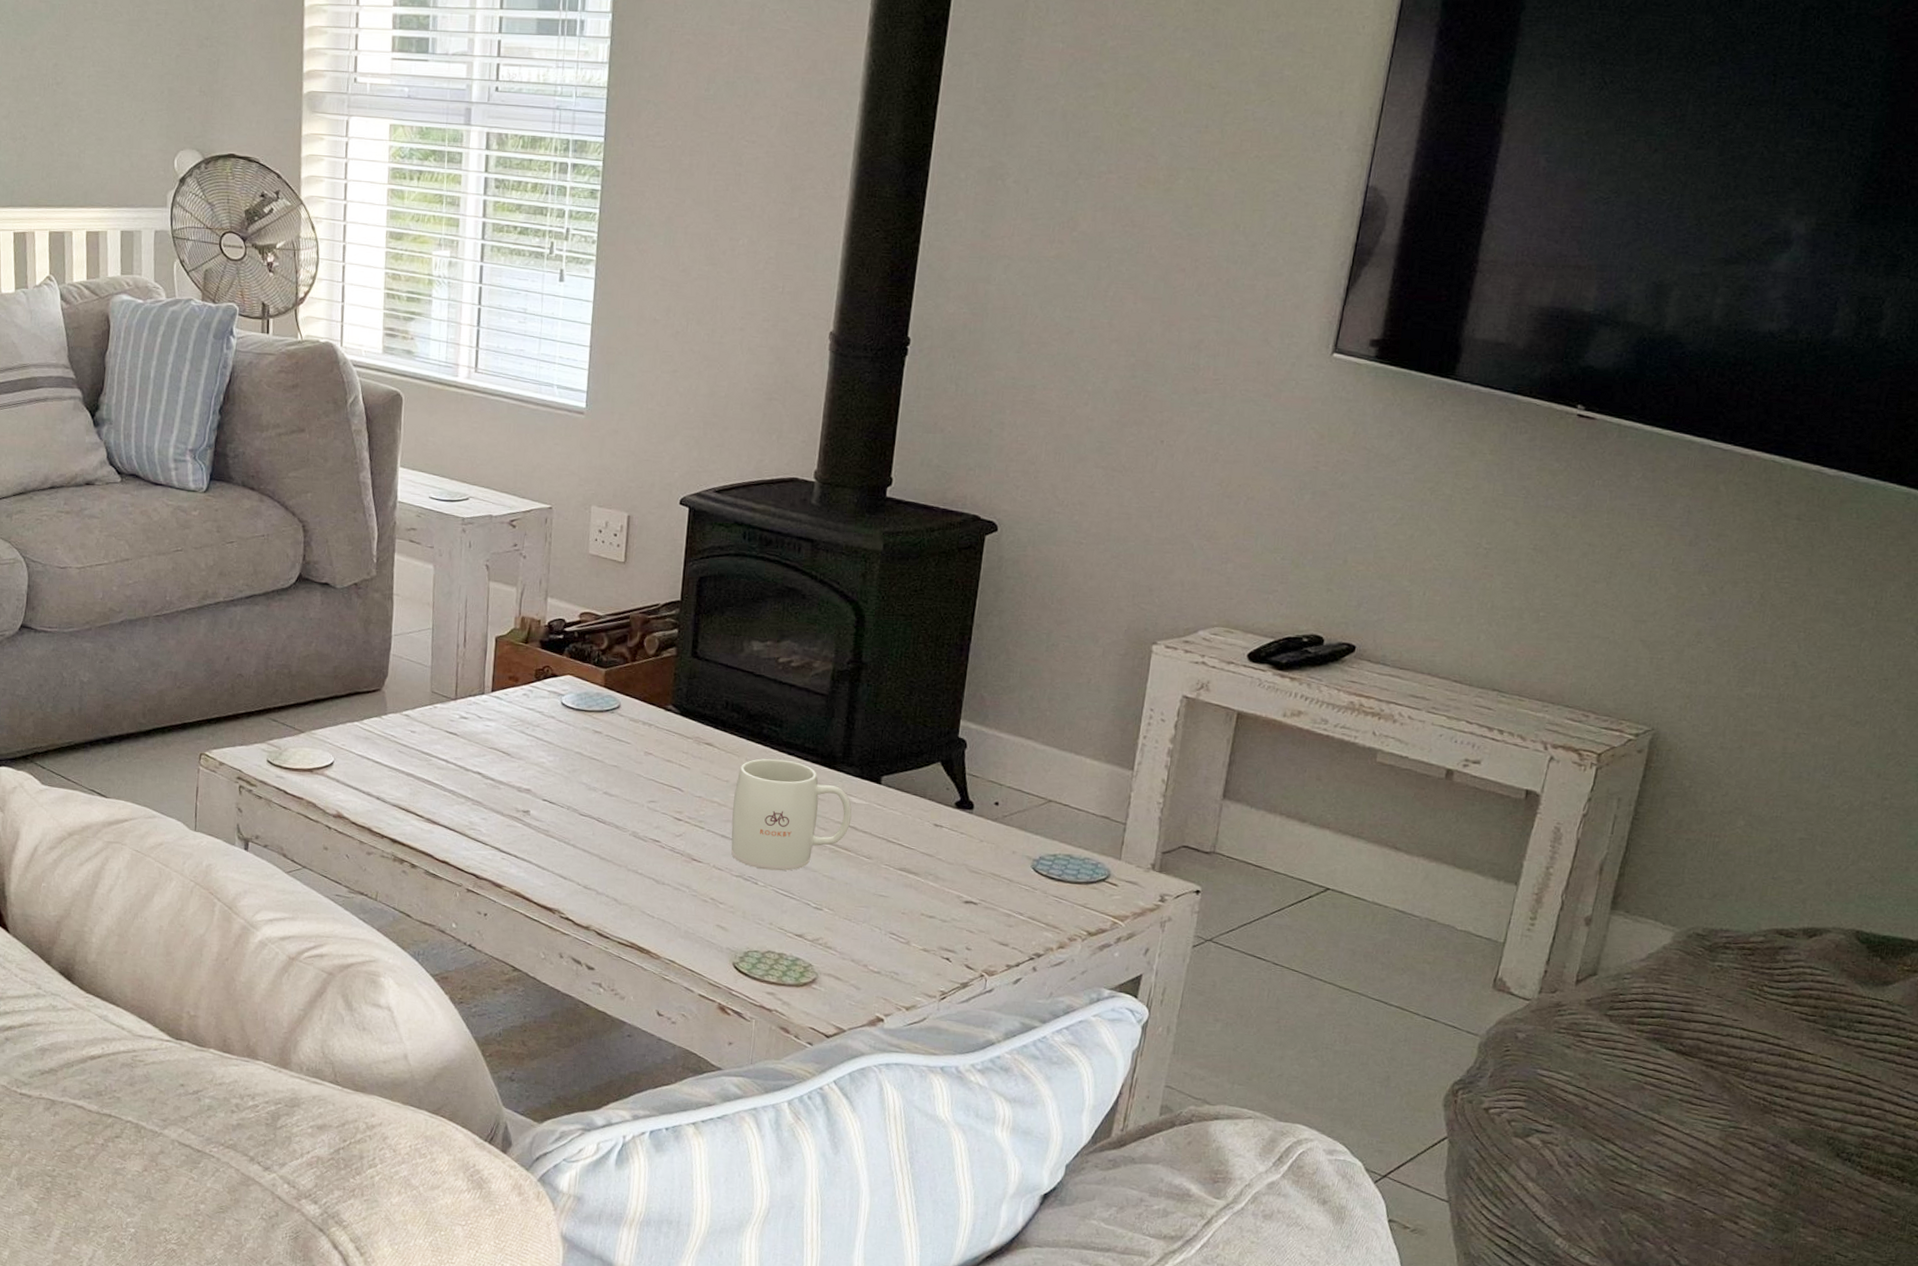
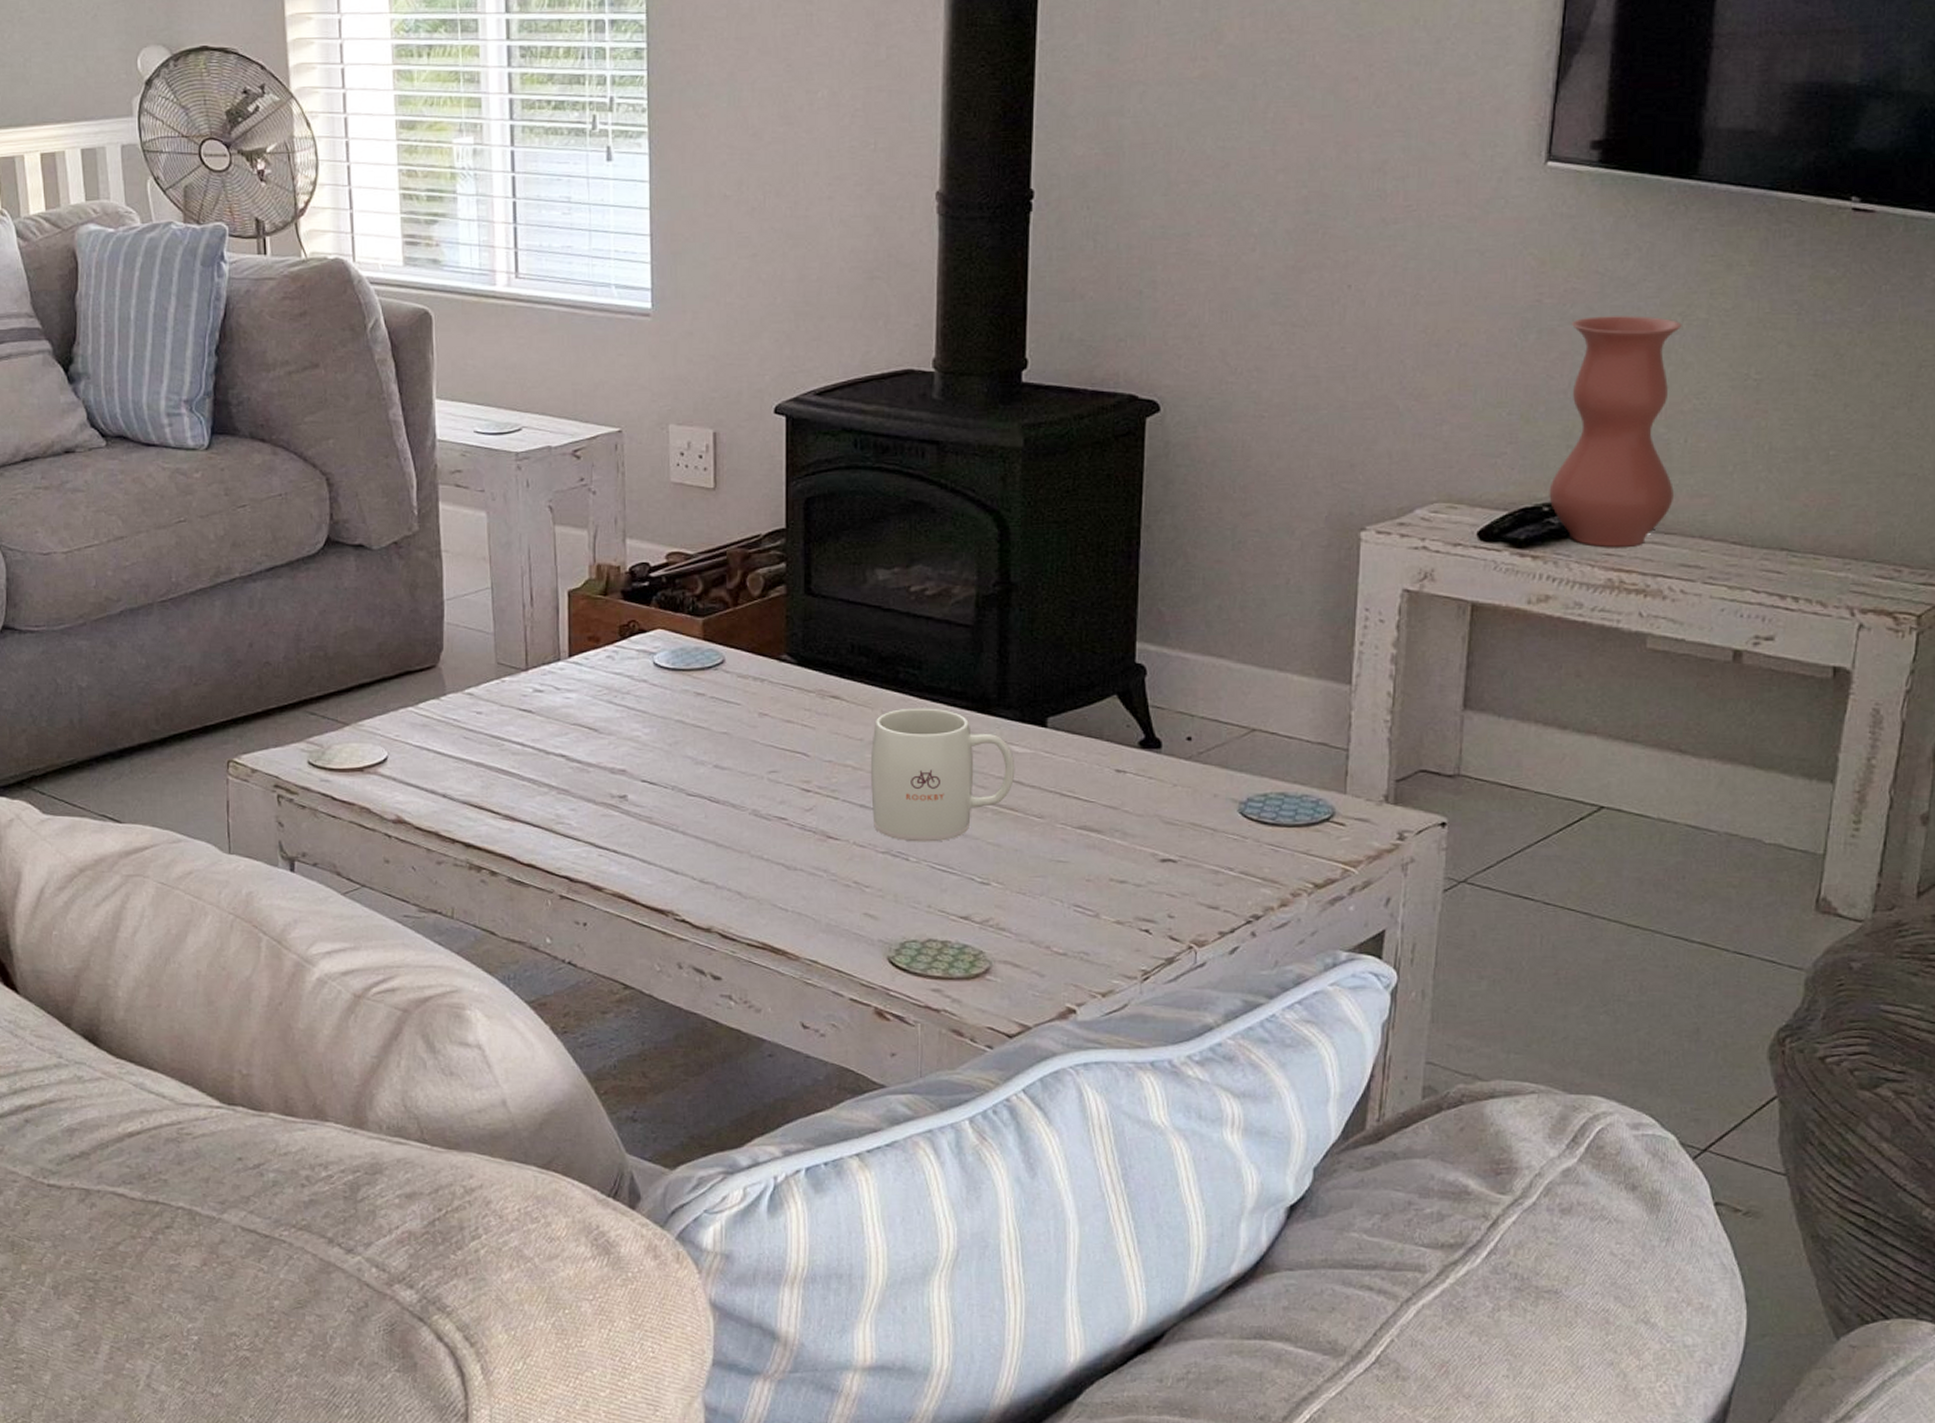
vase: none [1309,484,1430,678] -> present [1549,316,1682,548]

